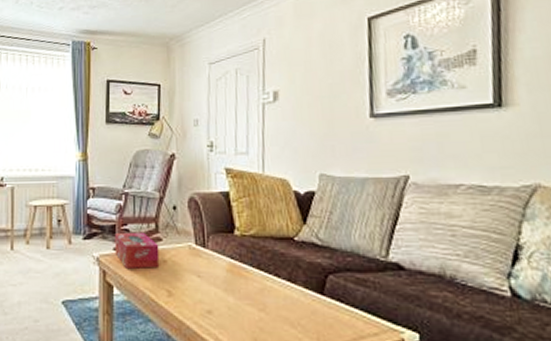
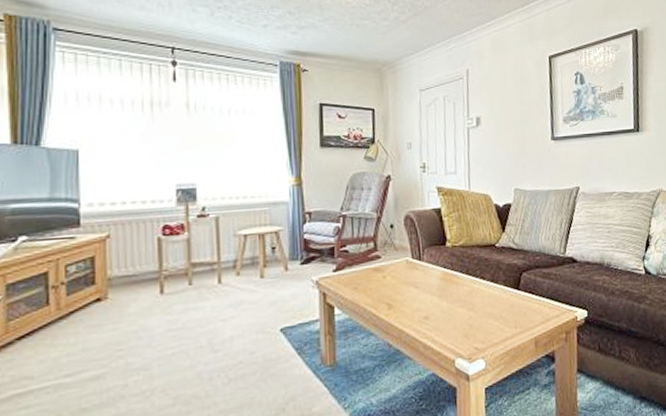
tissue box: present [114,232,160,269] -> none [333,251,379,288]

